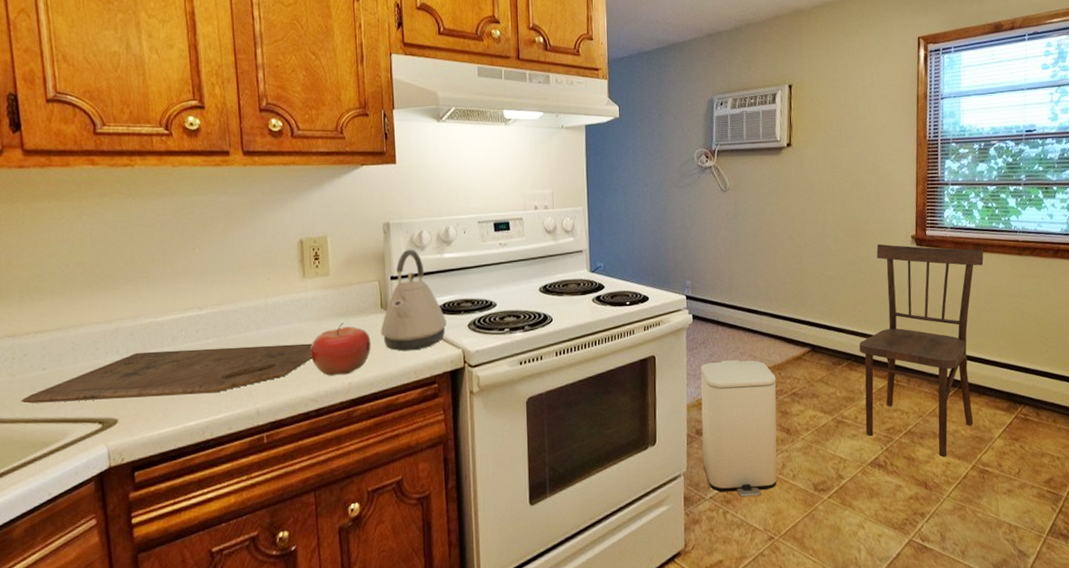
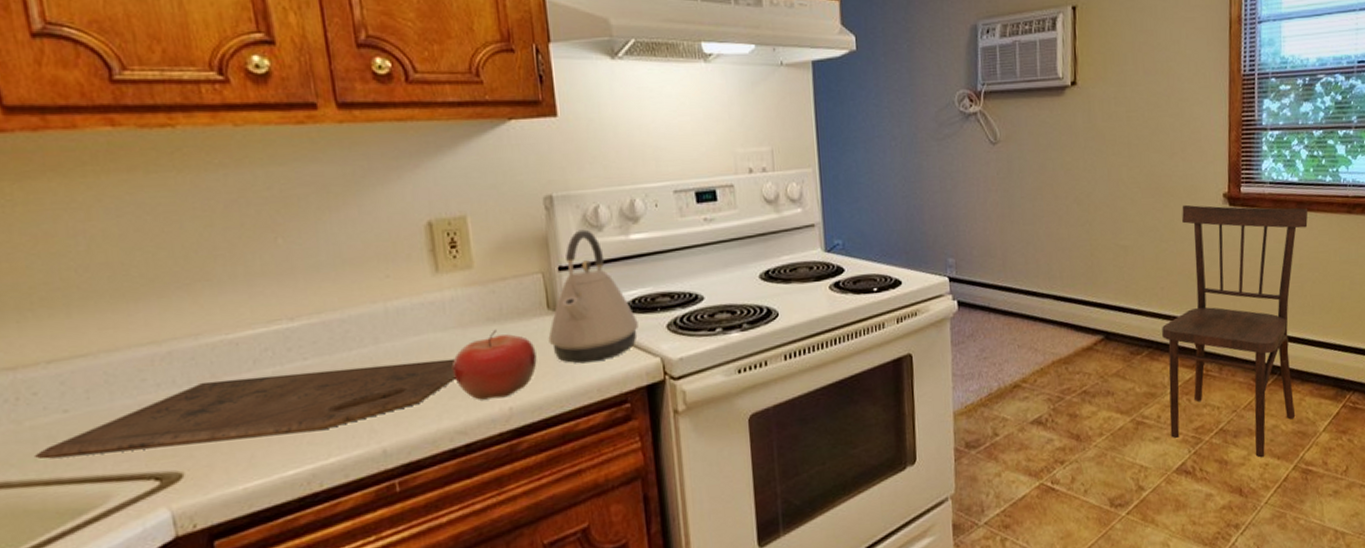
pedal bin: present [701,360,778,498] -> none [969,354,1066,521]

